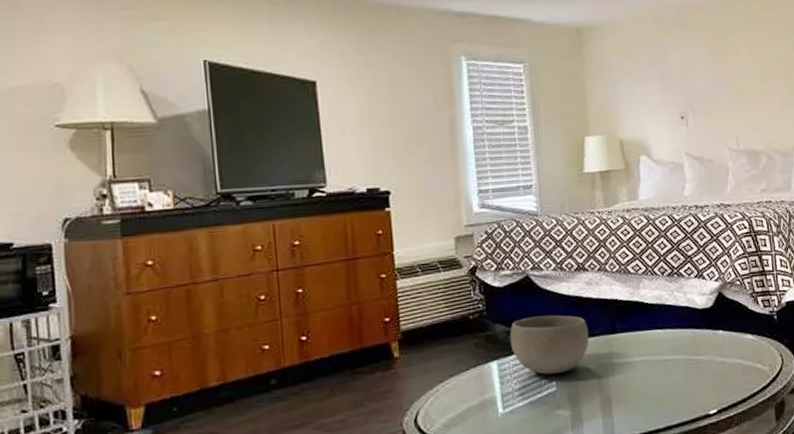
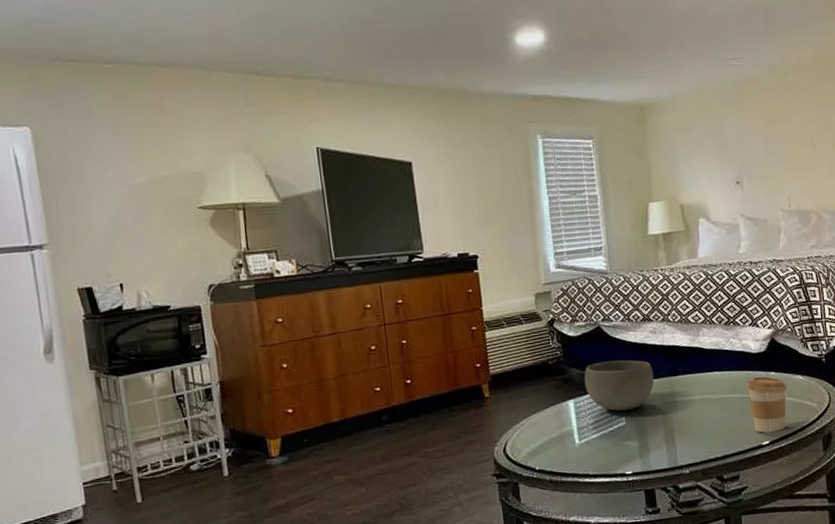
coffee cup: none [691,335,736,401] -> present [746,376,787,433]

